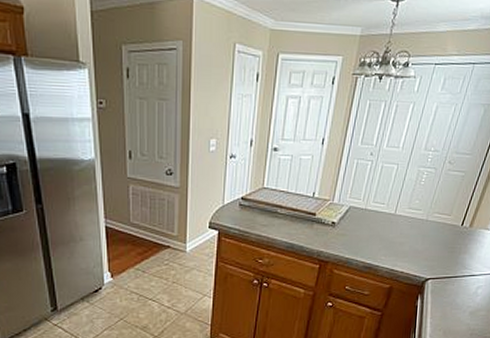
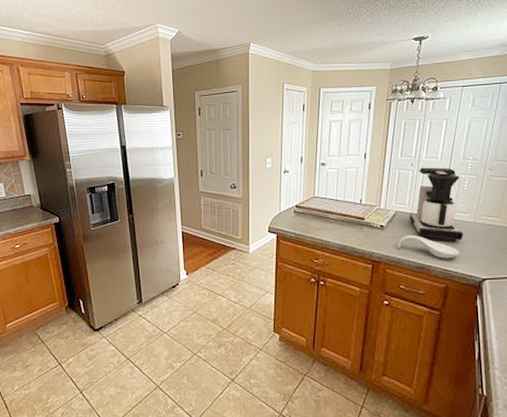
spoon rest: none [347,233,408,259] -> present [397,235,459,259]
coffee maker: none [362,157,419,240] -> present [409,167,463,241]

